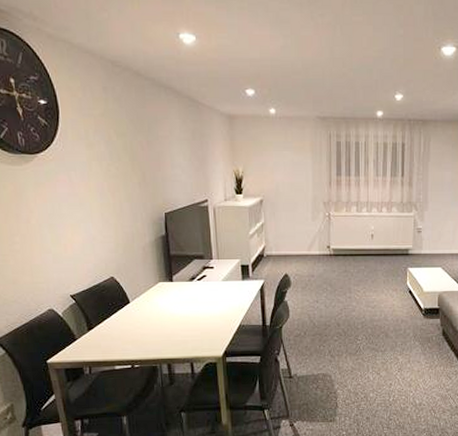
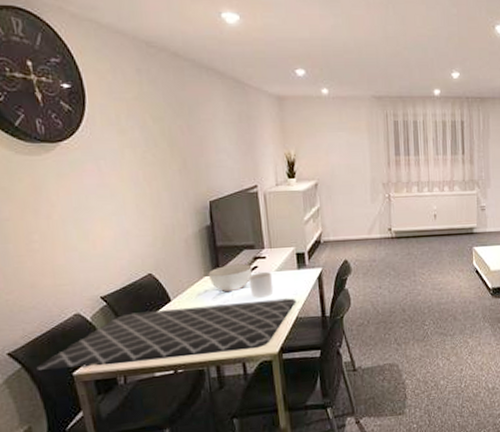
placemat: none [17,306,240,357] -> present [36,298,297,371]
bowl: none [162,272,201,298] -> present [208,263,253,292]
mug: none [198,280,220,305] -> present [249,271,274,298]

